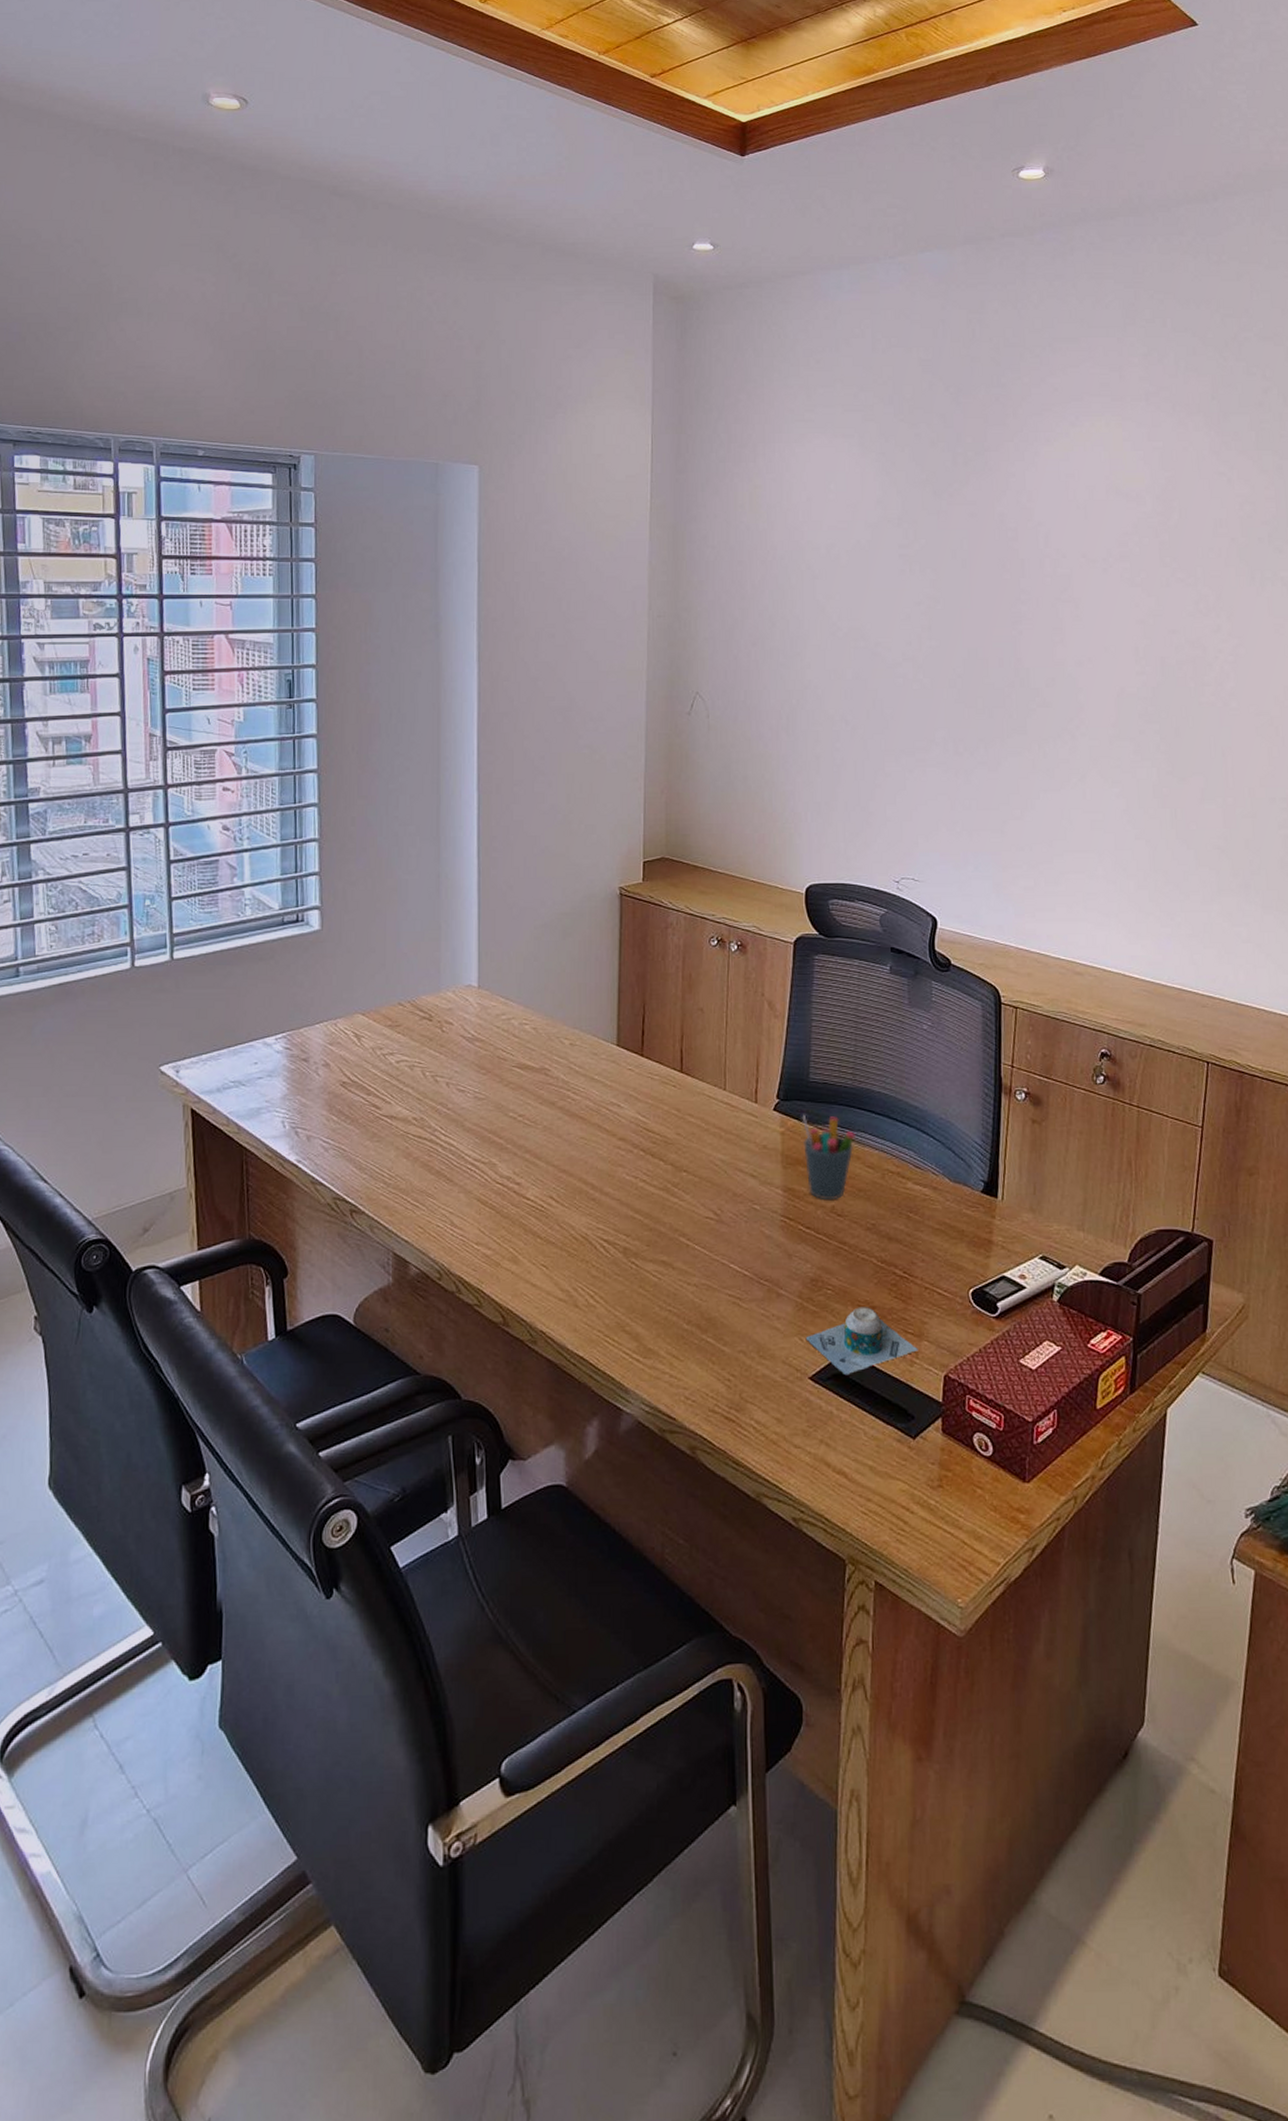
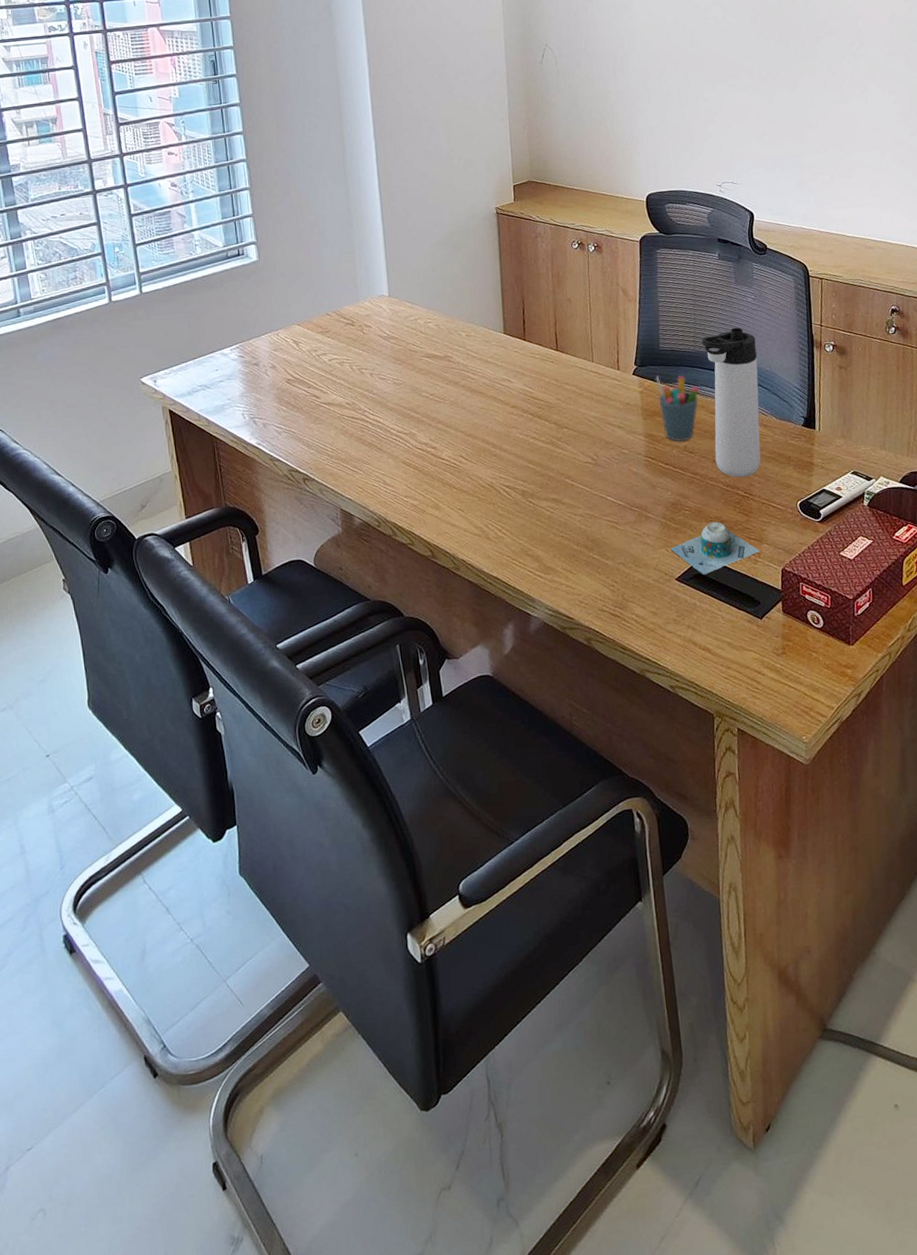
thermos bottle: none [862,1061,930,1253] -> present [701,327,761,478]

